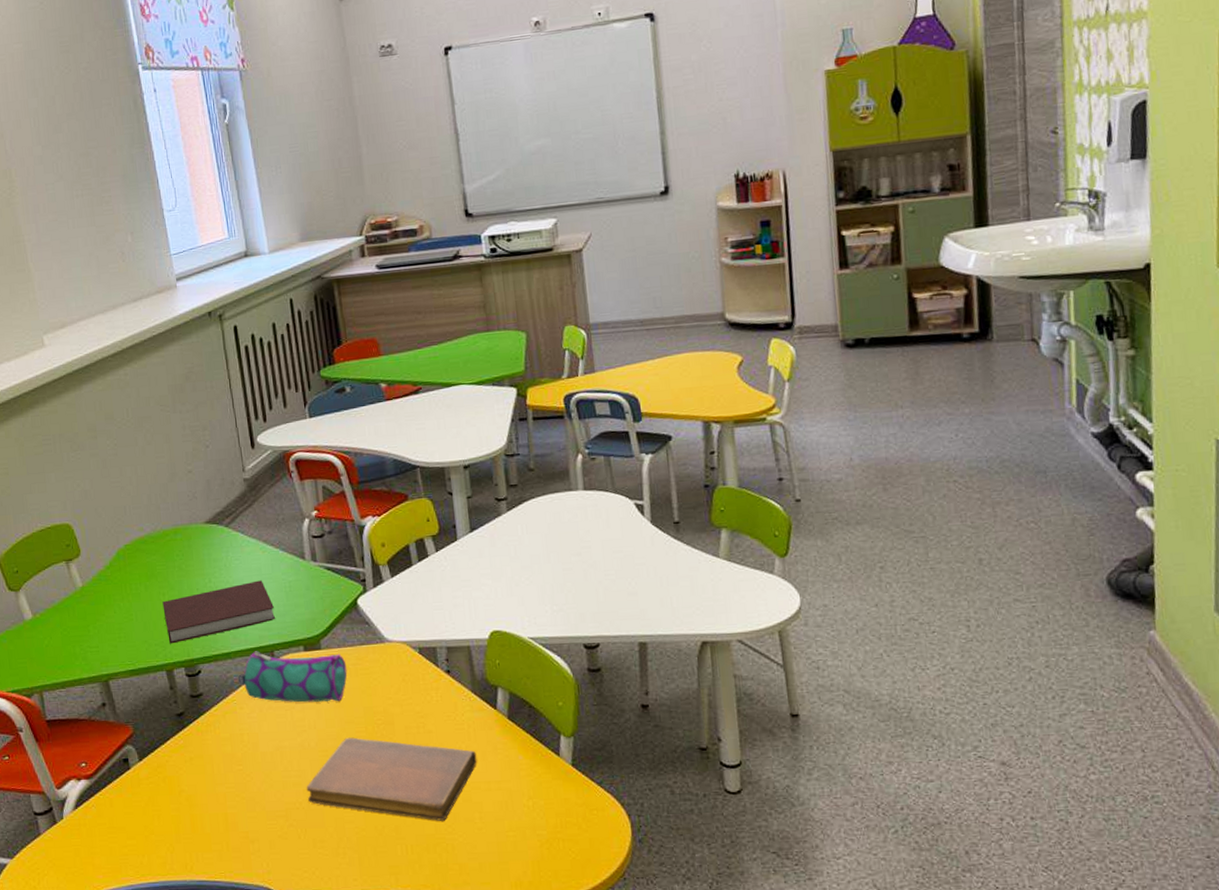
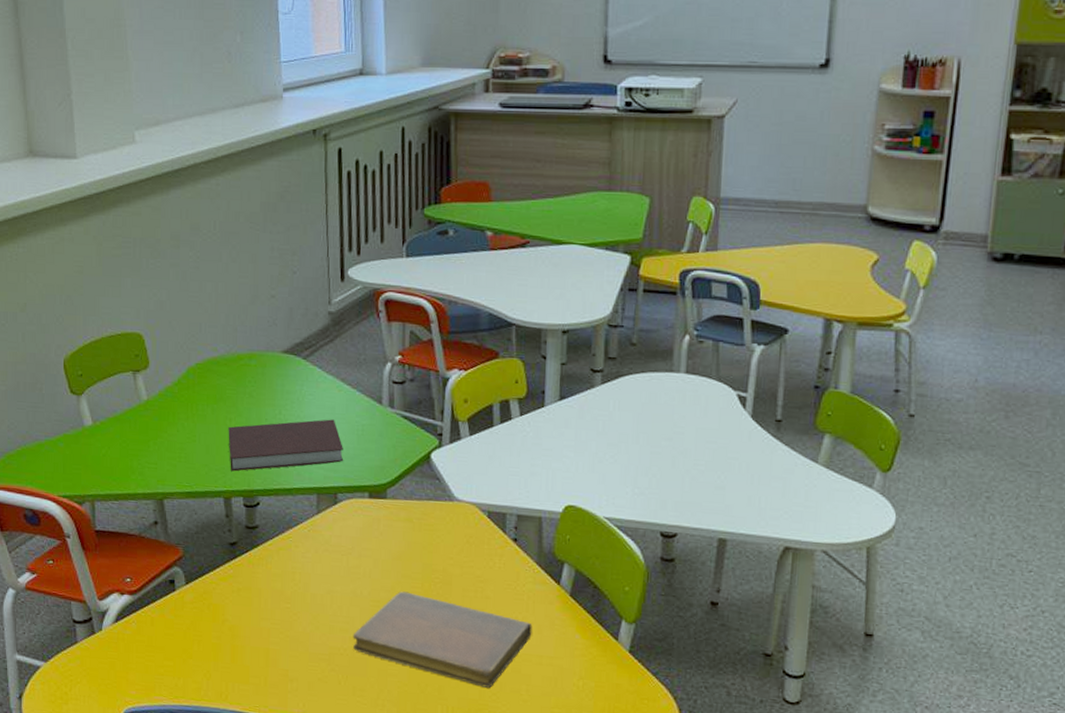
pencil case: present [238,651,347,703] -> none [296,491,411,554]

